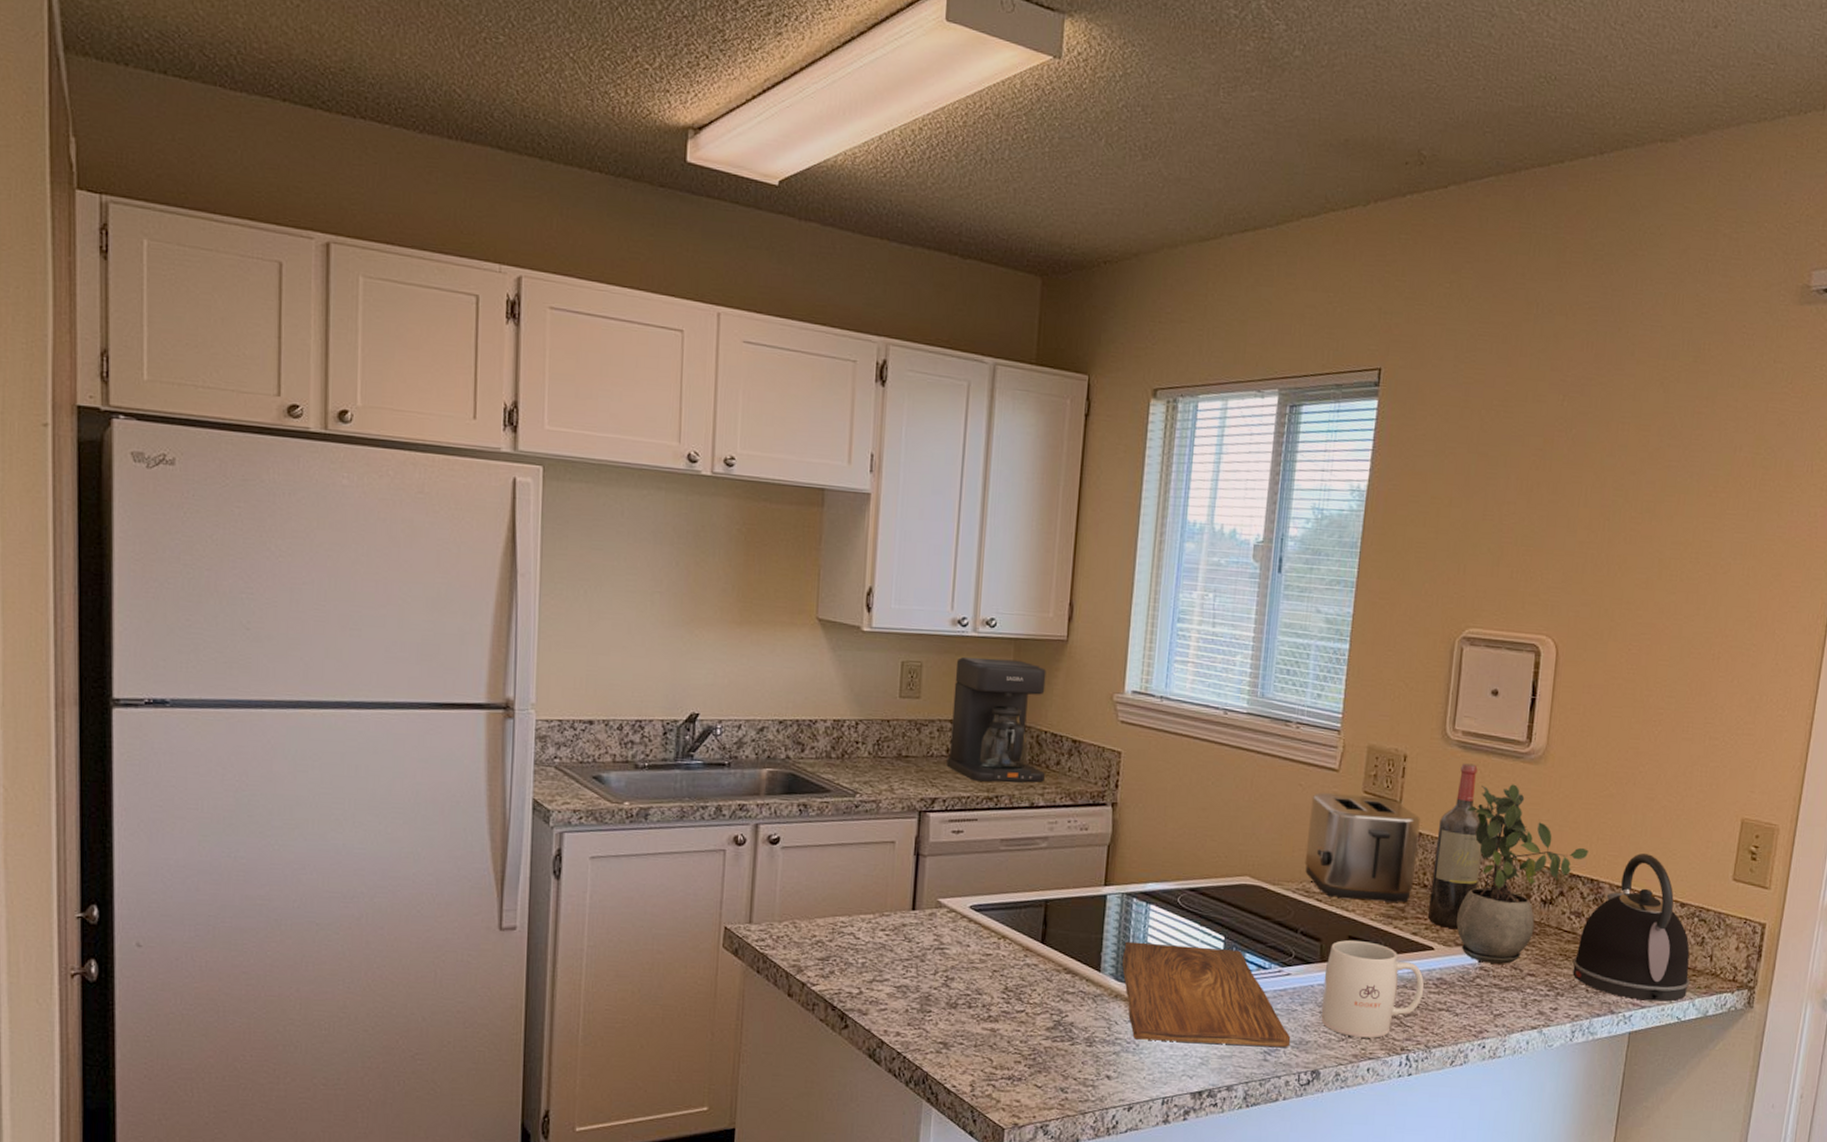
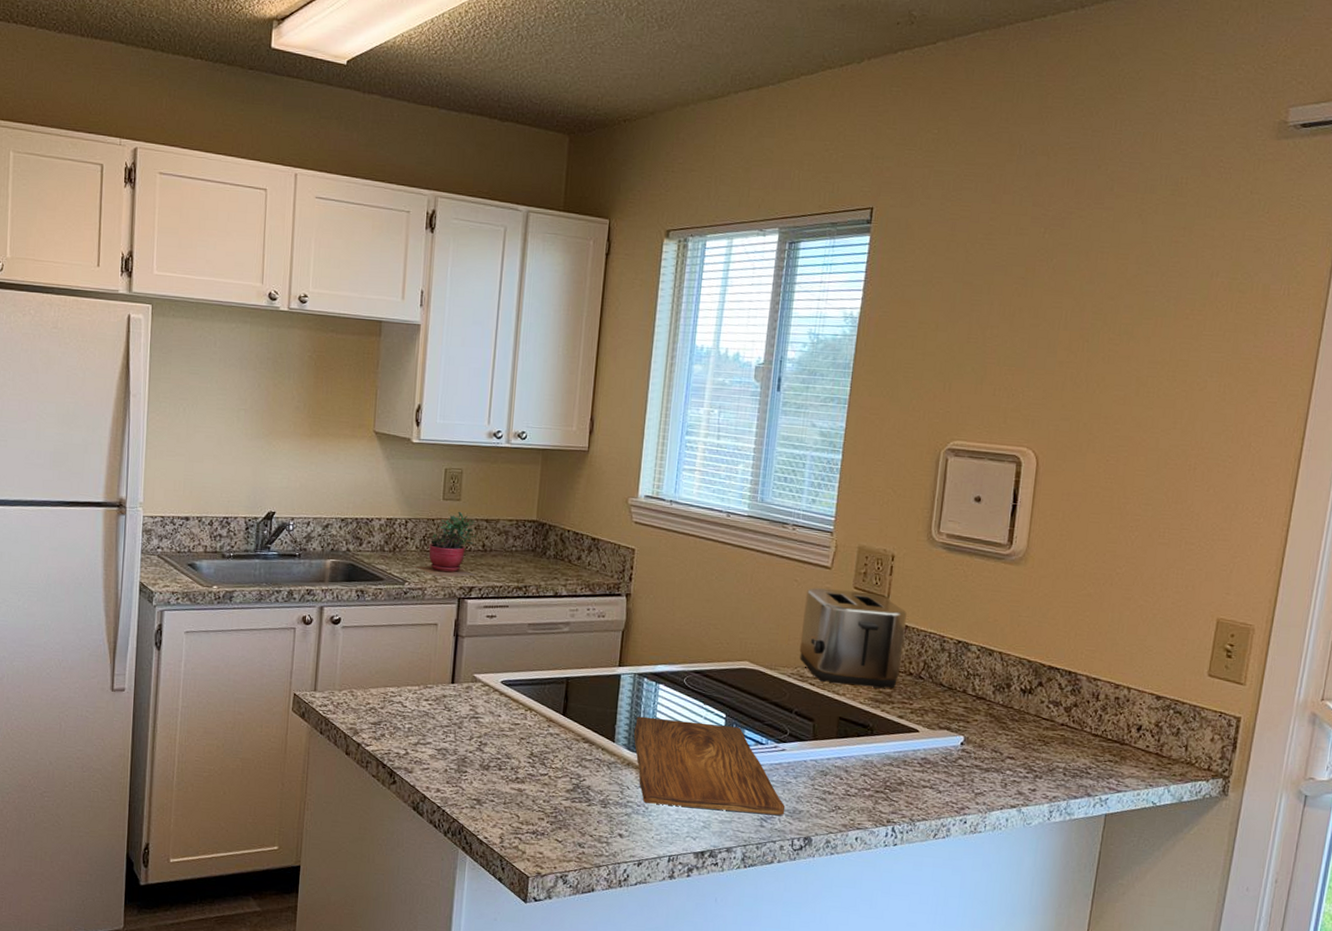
succulent plant: none [867,710,940,787] -> present [414,511,477,577]
coffee maker: present [946,656,1046,784] -> none [482,465,570,576]
mug: present [1321,940,1425,1038] -> none [814,721,910,811]
wine bottle: present [1427,763,1482,930] -> none [912,563,964,714]
potted plant: present [1456,784,1589,964] -> none [940,583,1067,747]
kettle: present [1572,853,1691,1002] -> none [1050,648,1166,787]

